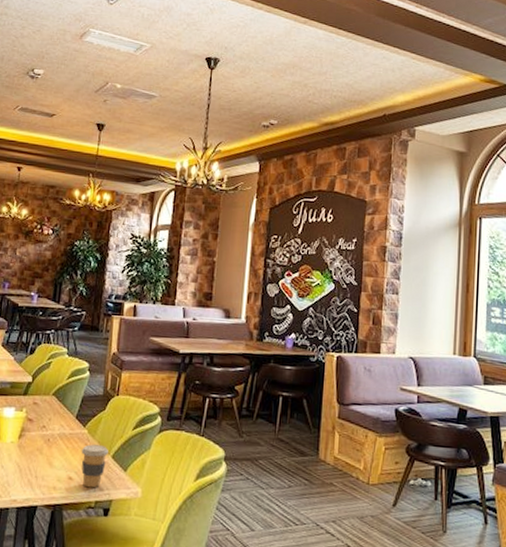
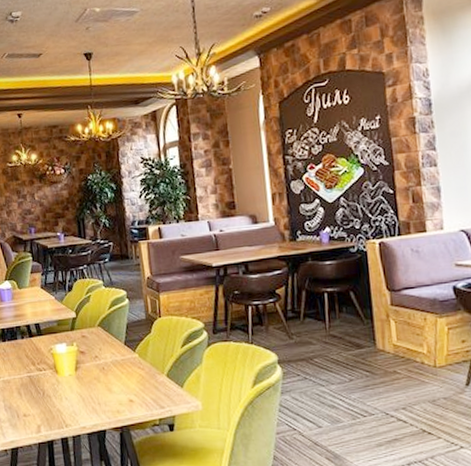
coffee cup: present [81,444,108,488] -> none [135,366,162,407]

